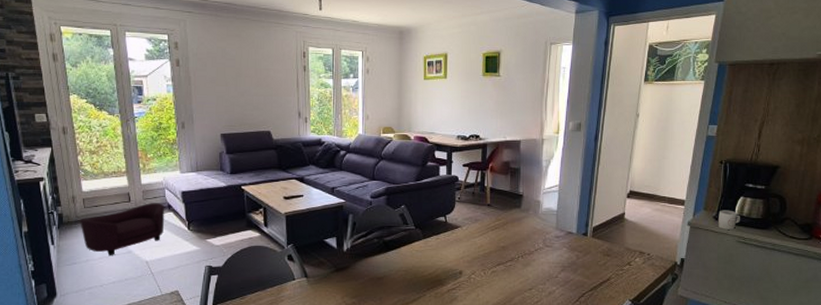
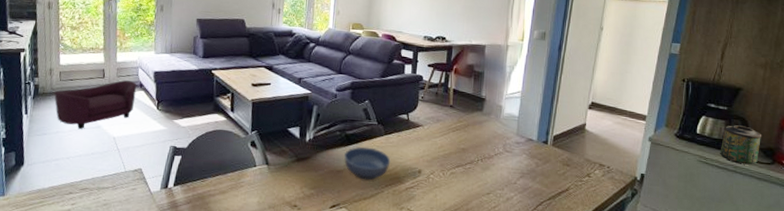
bowl: none [384,252,431,285] -> present [344,146,391,180]
mug: present [717,210,740,230] -> none [679,128,702,149]
canister: none [758,203,800,242] -> present [720,125,762,165]

